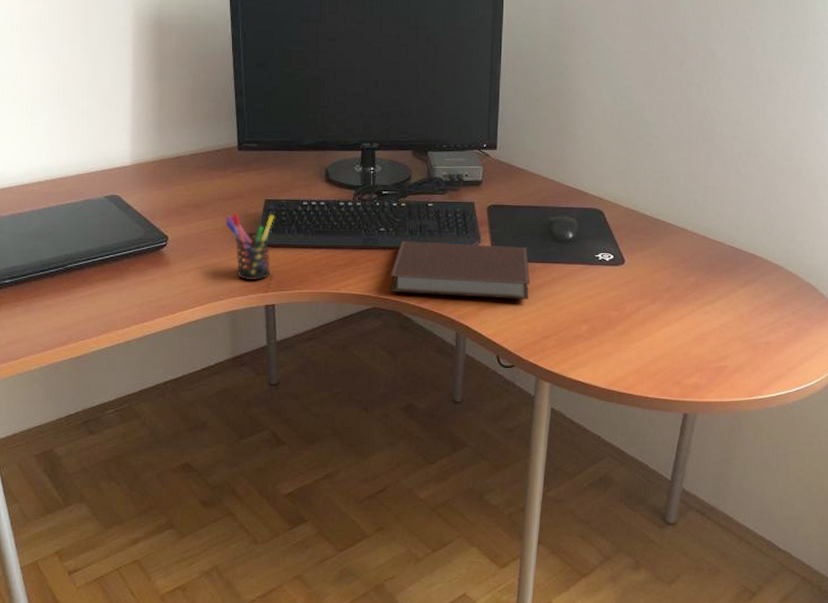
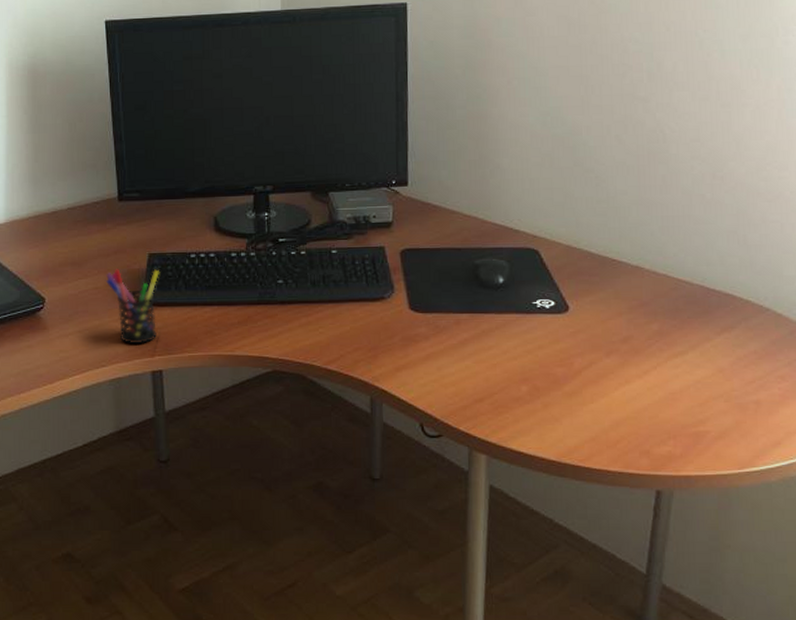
notebook: present [390,241,531,299] -> none [291,293,456,357]

